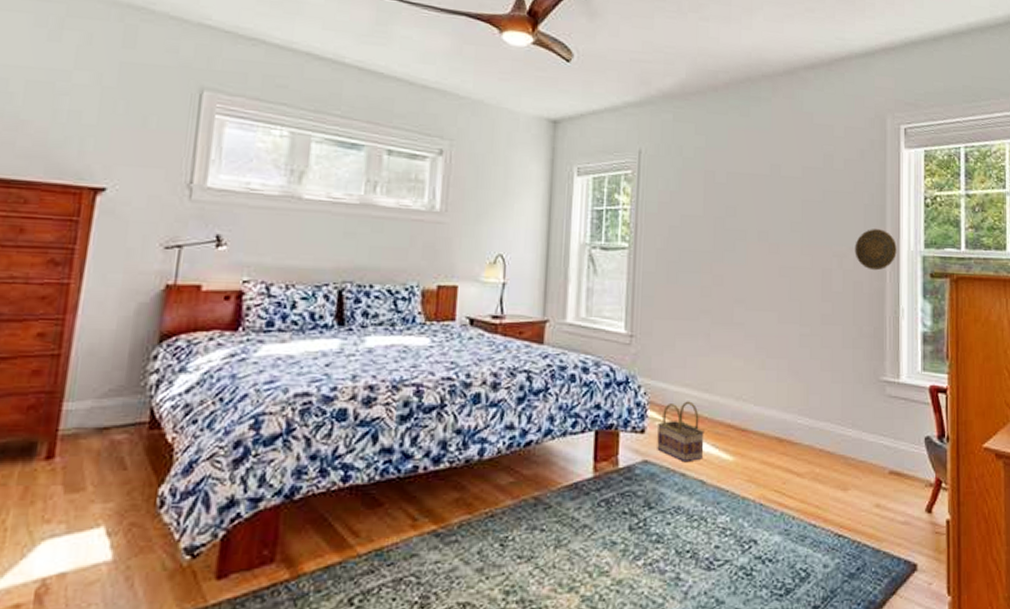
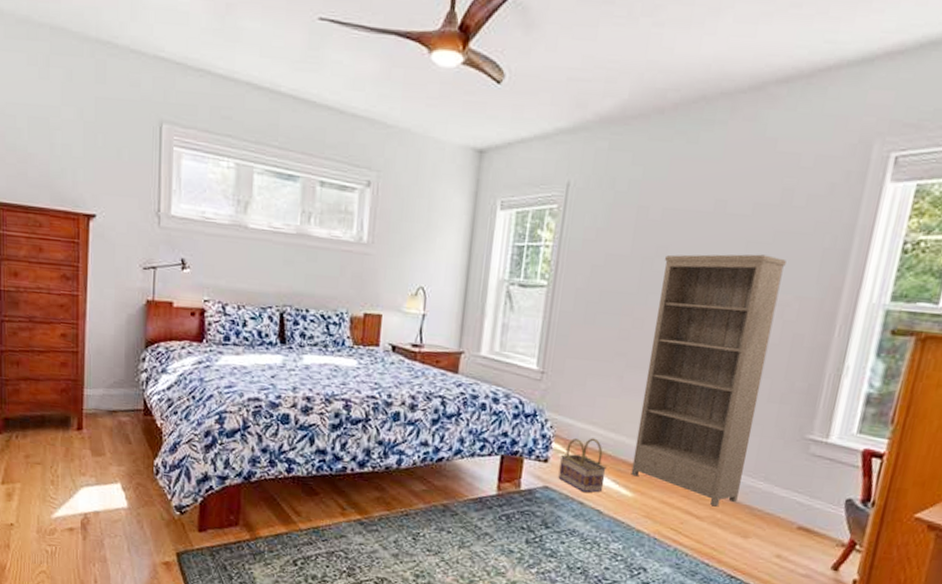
bookshelf: none [729,211,837,461] -> present [631,254,786,507]
decorative plate: present [855,229,897,271] -> none [800,276,856,324]

